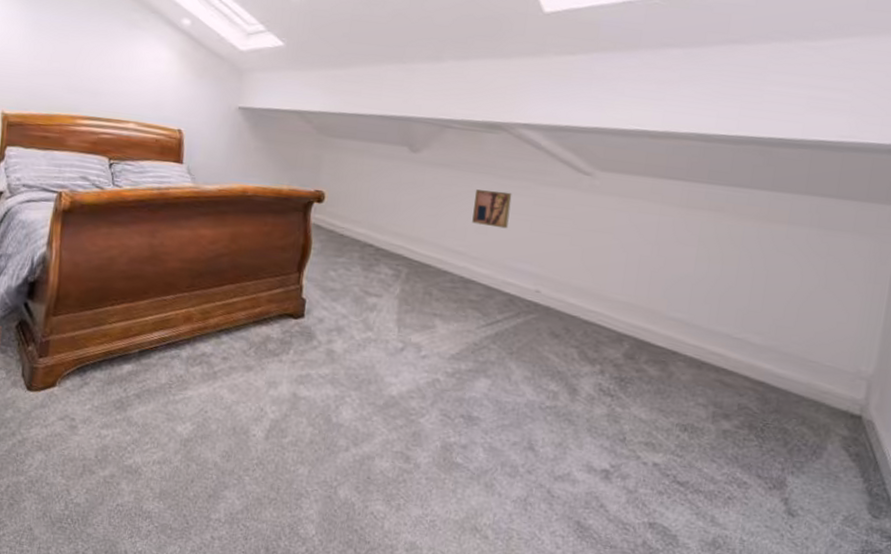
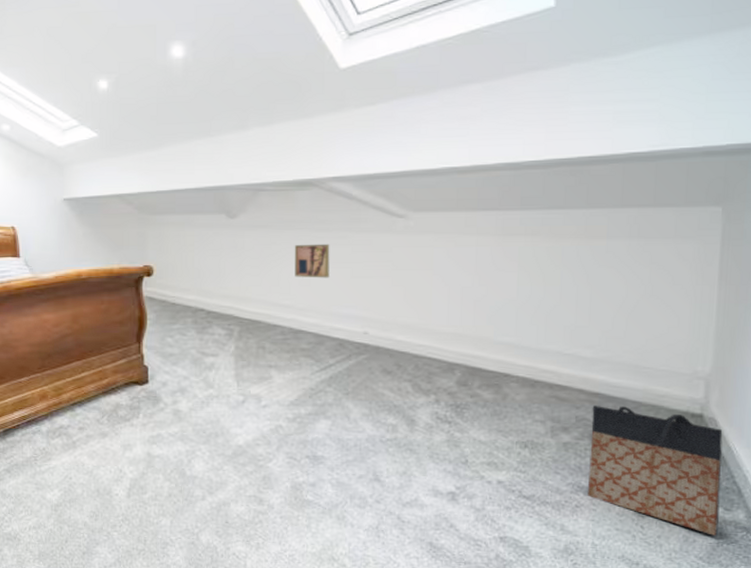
bag: none [740,395,879,543] -> present [587,406,723,536]

